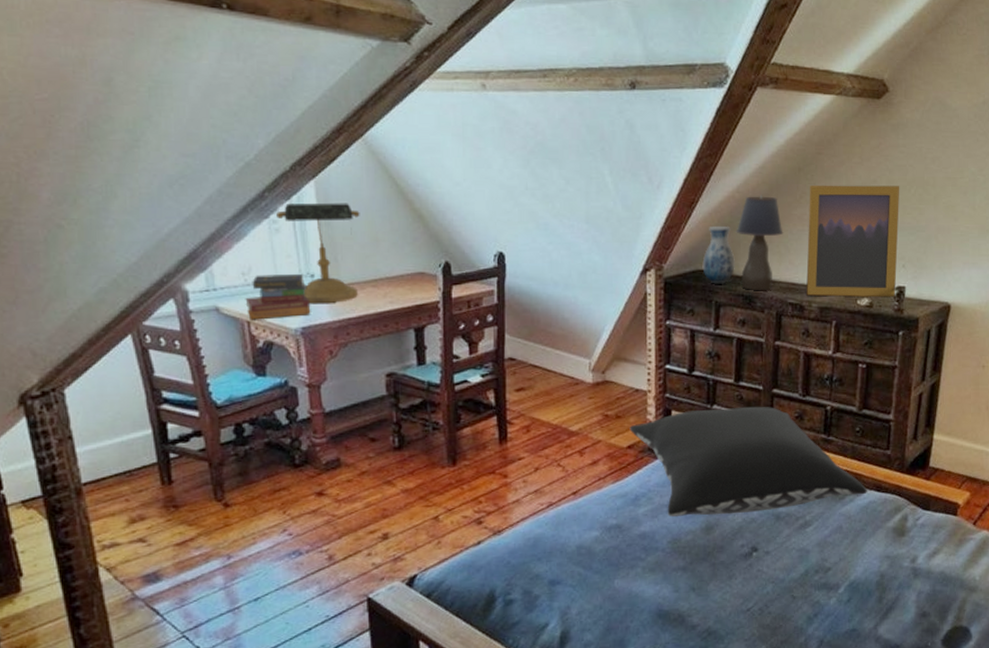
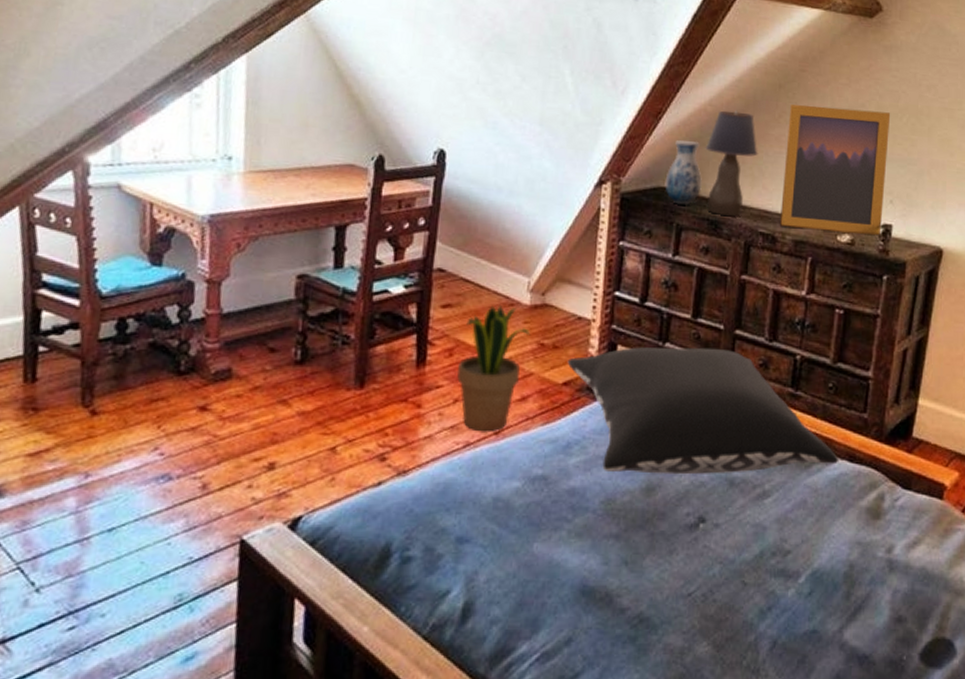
books: present [245,273,311,320] -> none [151,152,224,202]
desk lamp: present [276,202,360,304] -> none [200,77,292,191]
potted plant: none [534,384,596,493] -> present [456,304,531,432]

